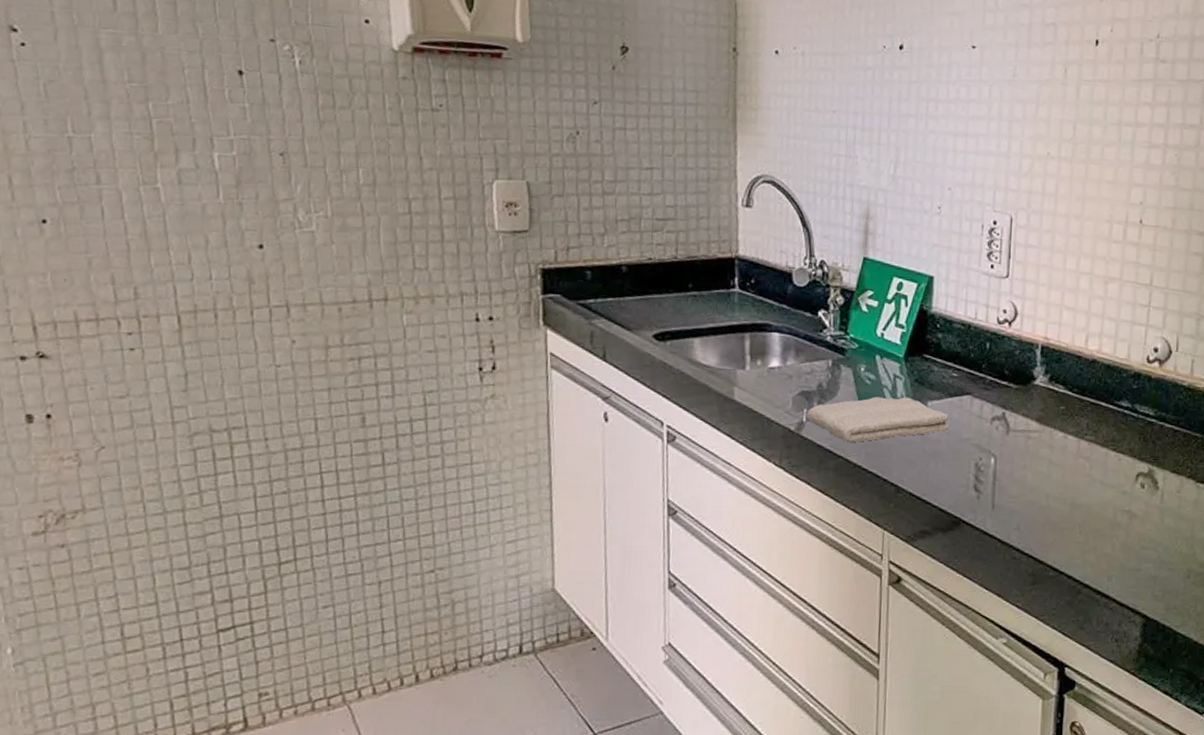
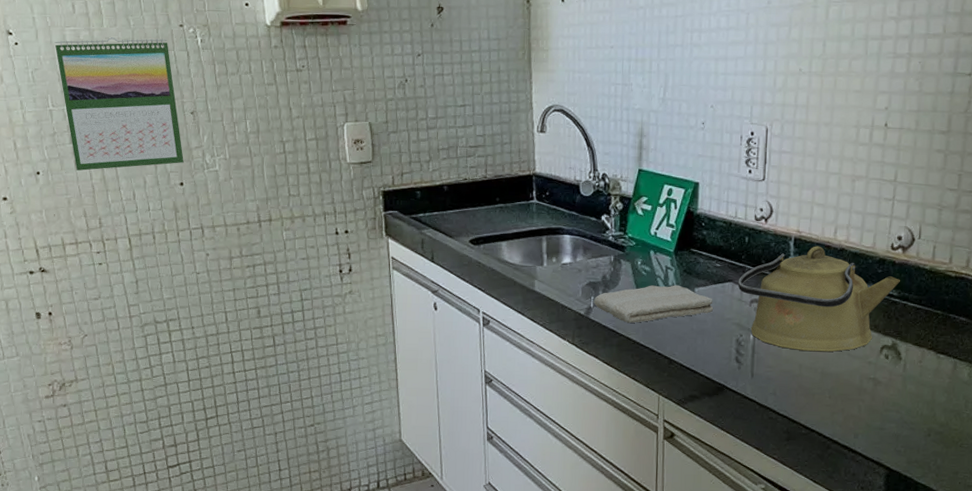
calendar: none [82,45,266,222] -> present [54,37,184,171]
kettle: none [977,355,1157,480] -> present [738,246,900,352]

